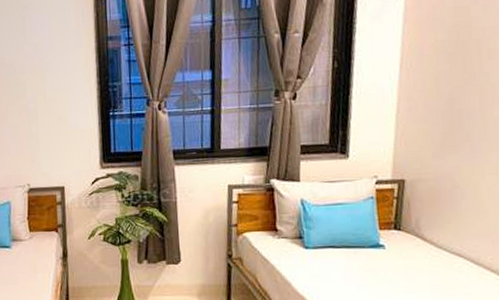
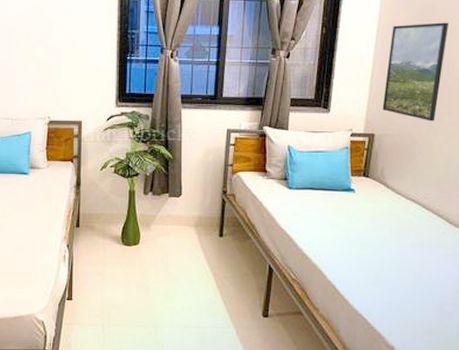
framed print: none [412,42,490,161] -> present [382,22,448,121]

